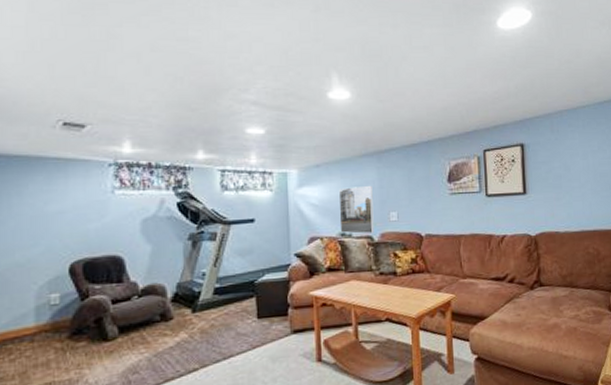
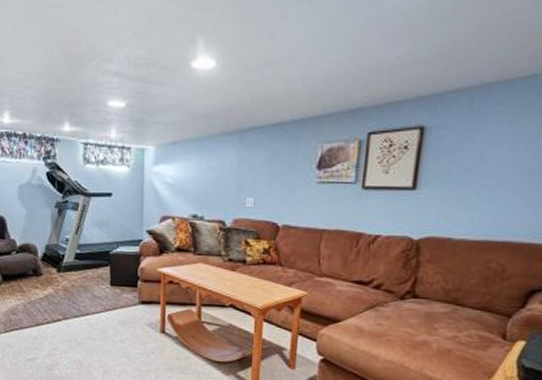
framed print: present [339,185,374,234] -> none [192,167,230,219]

